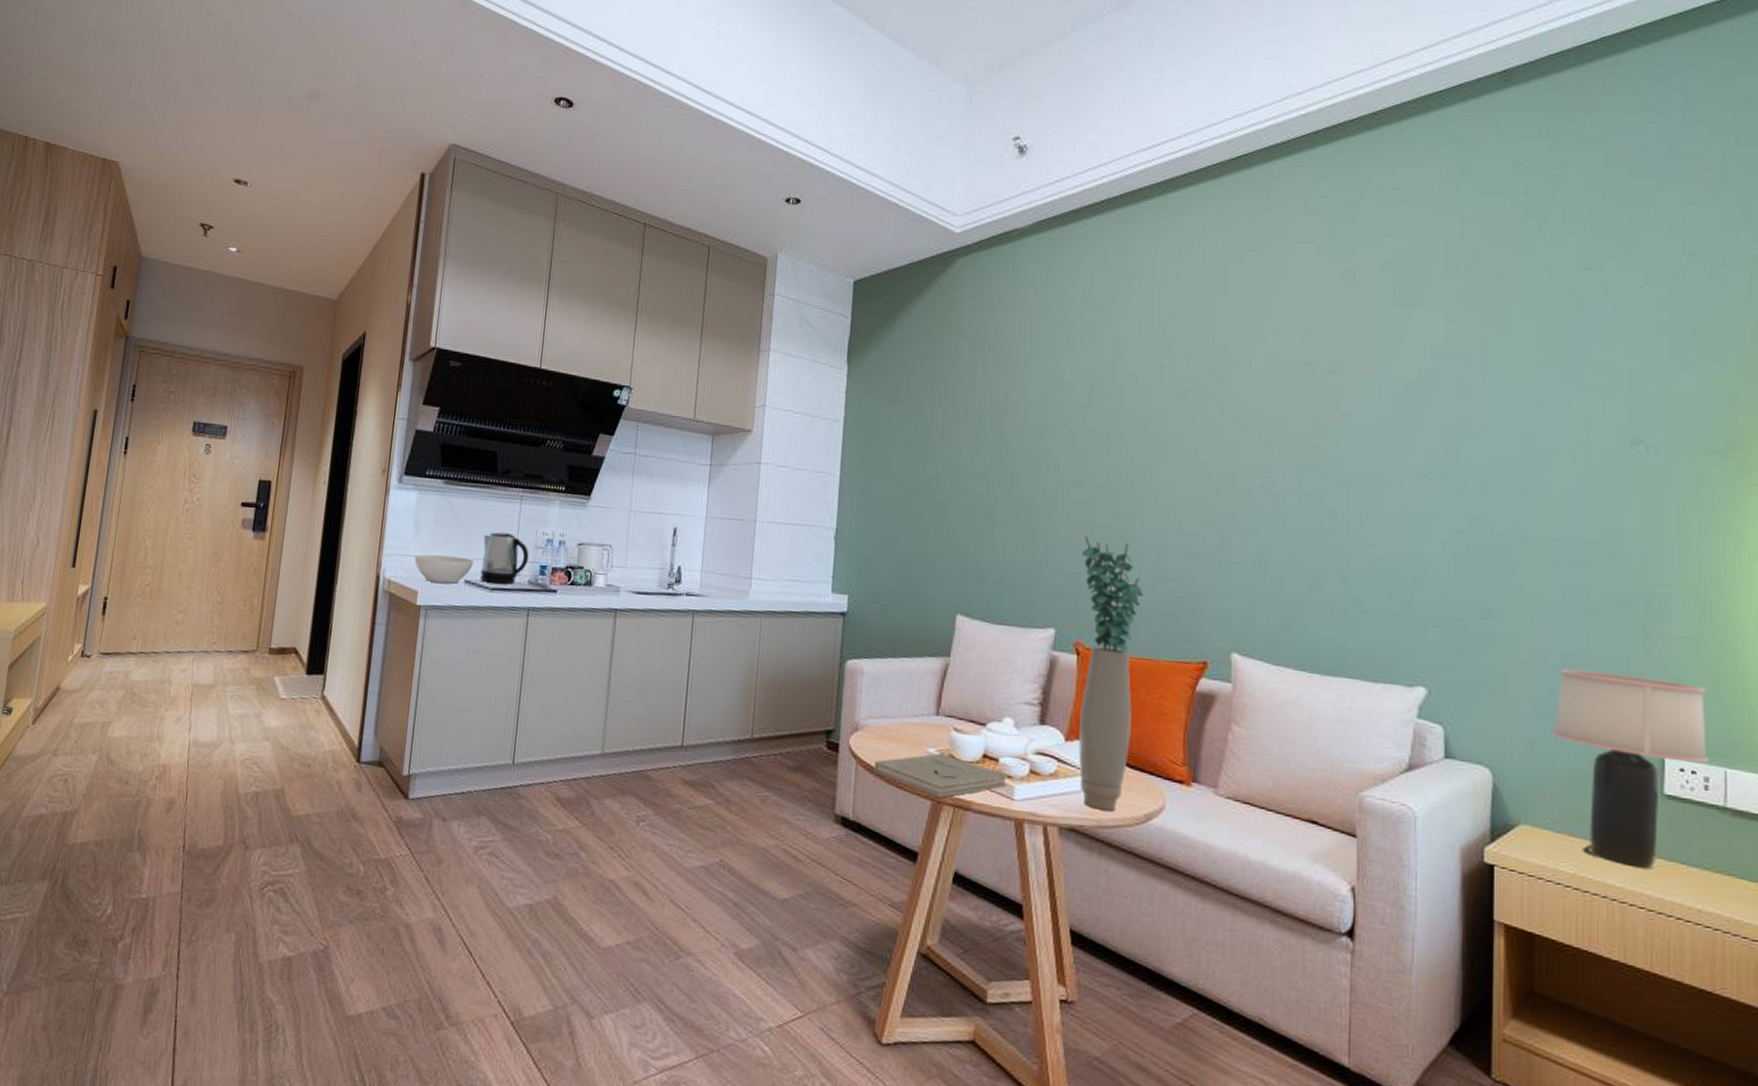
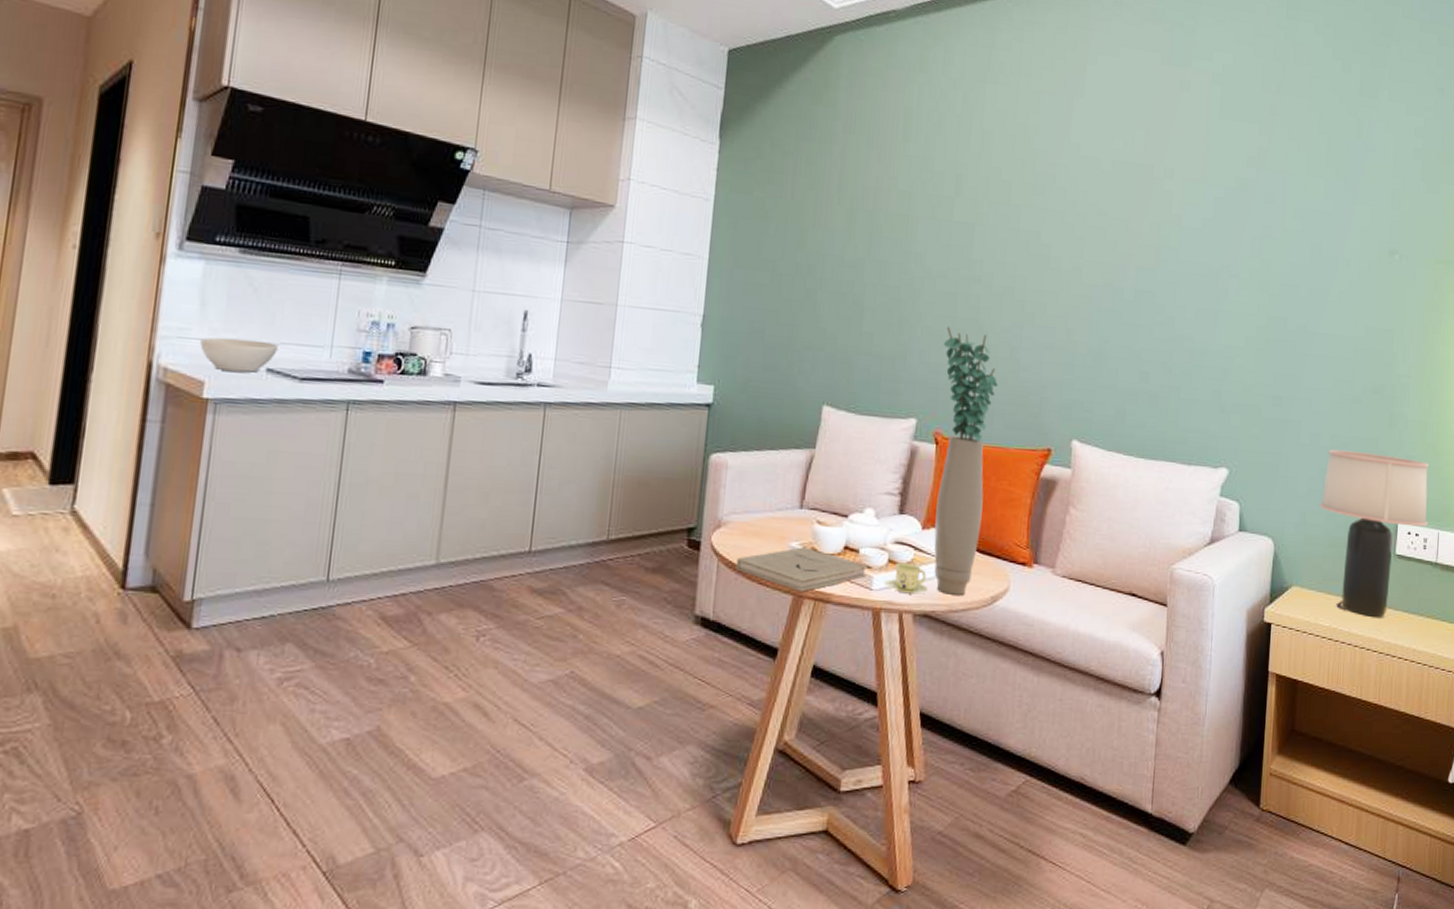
kettle: present [480,531,529,584] -> none [286,311,350,374]
cup and saucer: none [1027,773,1074,807] -> present [885,562,928,594]

